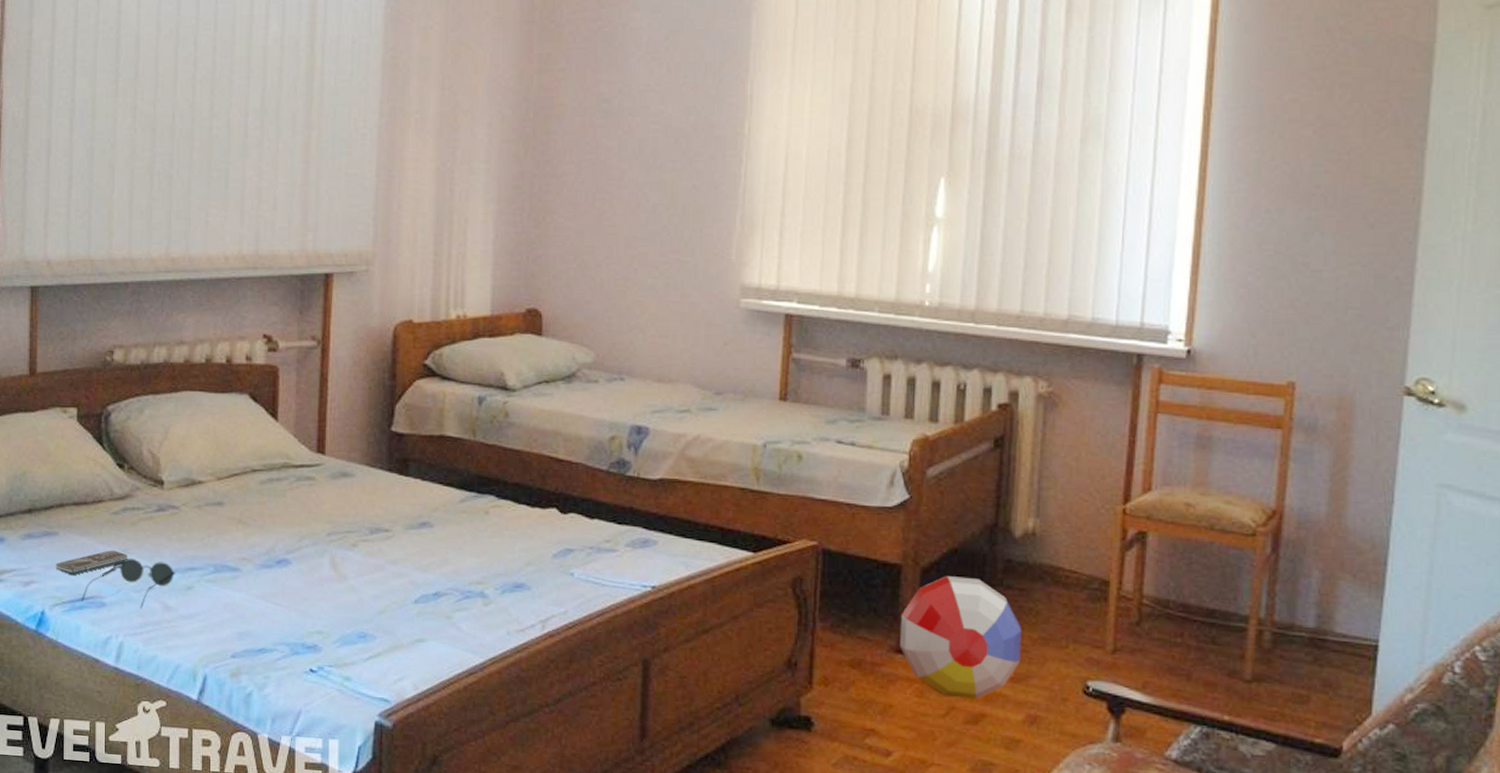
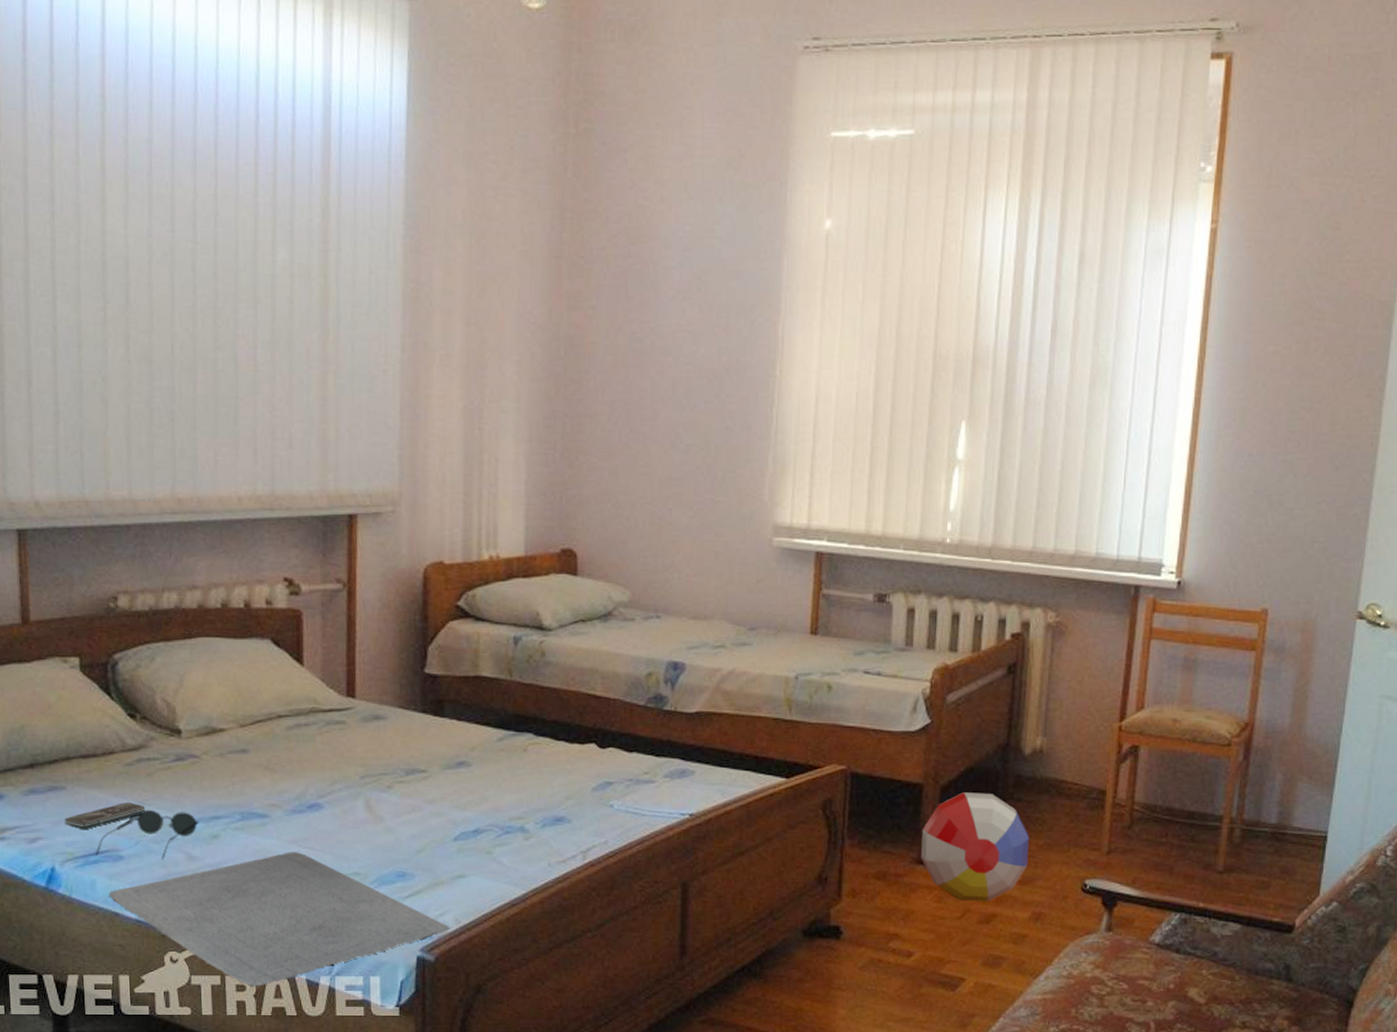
bath mat: none [90,607,409,744] -> present [108,852,451,988]

